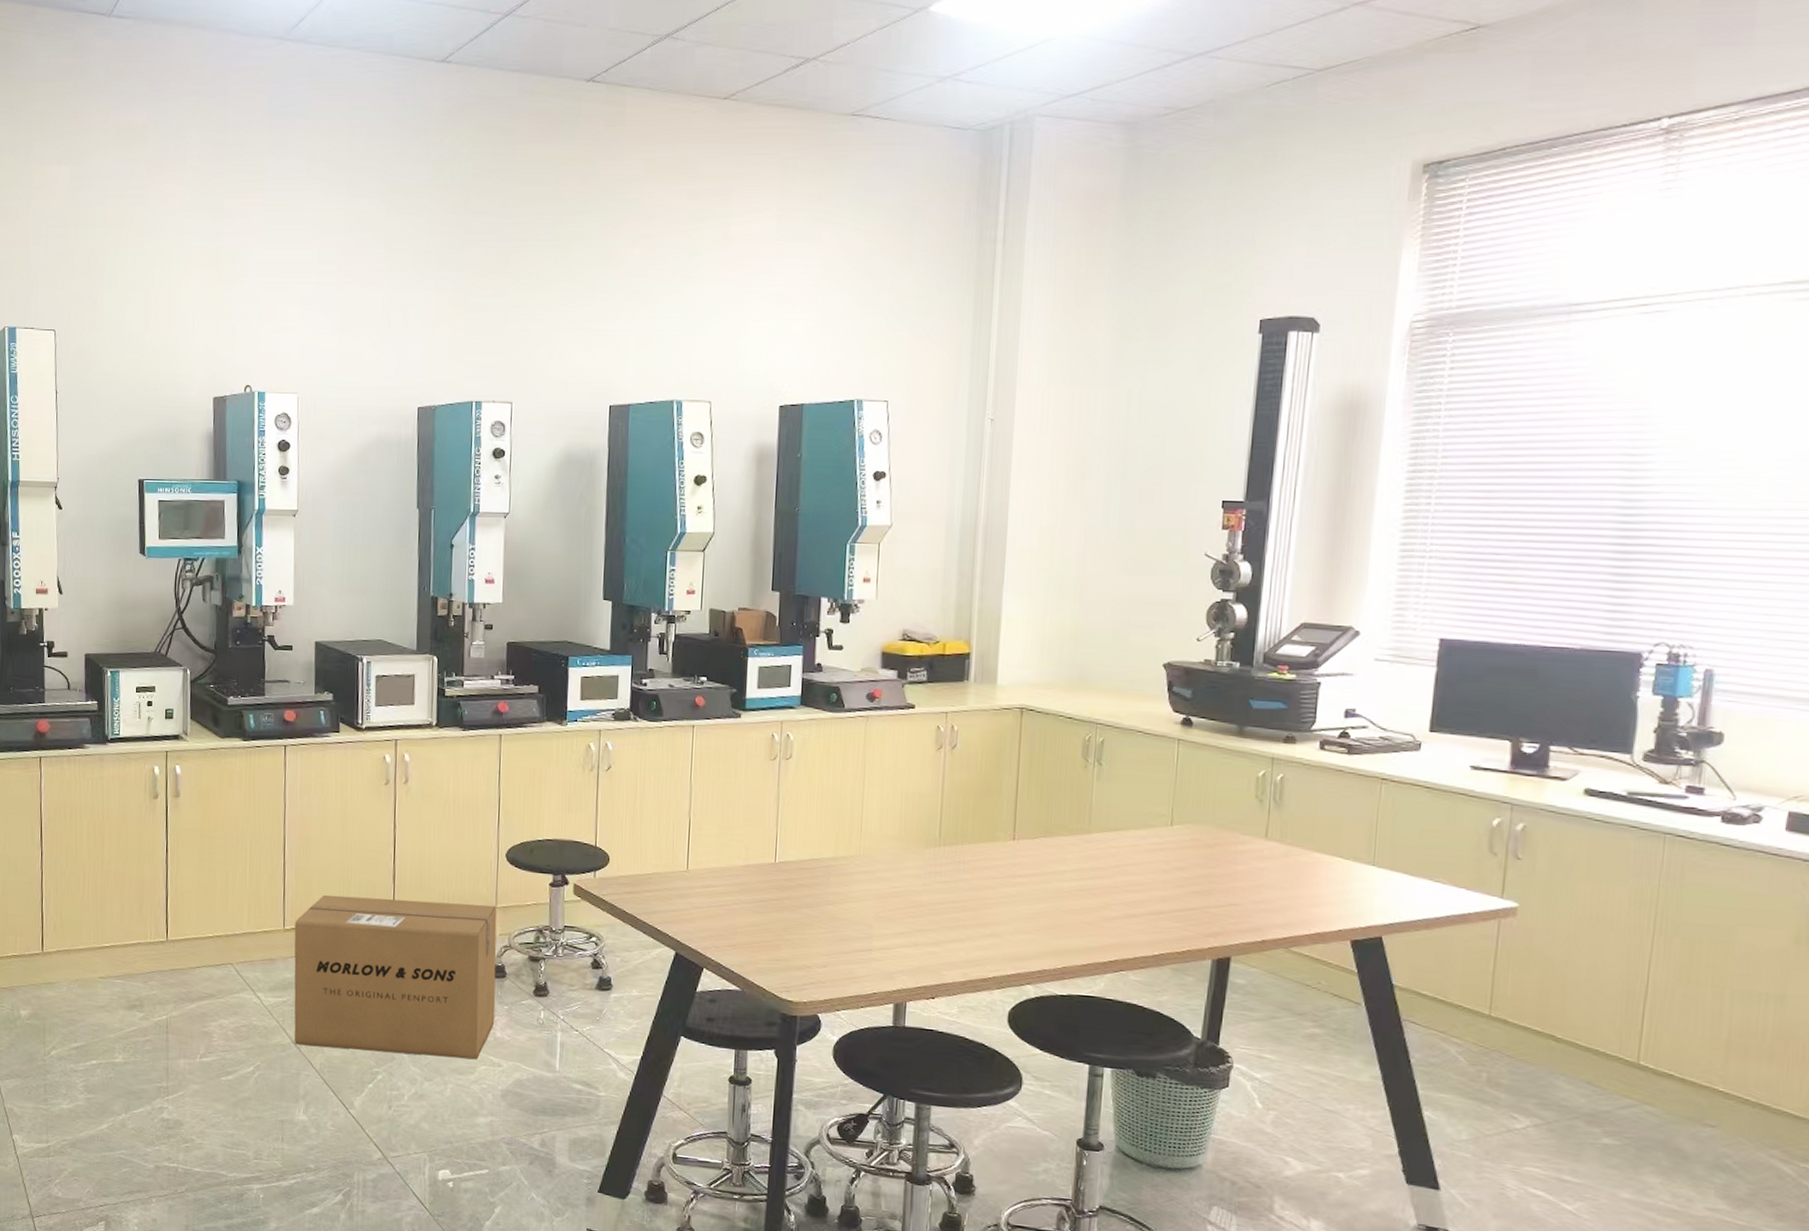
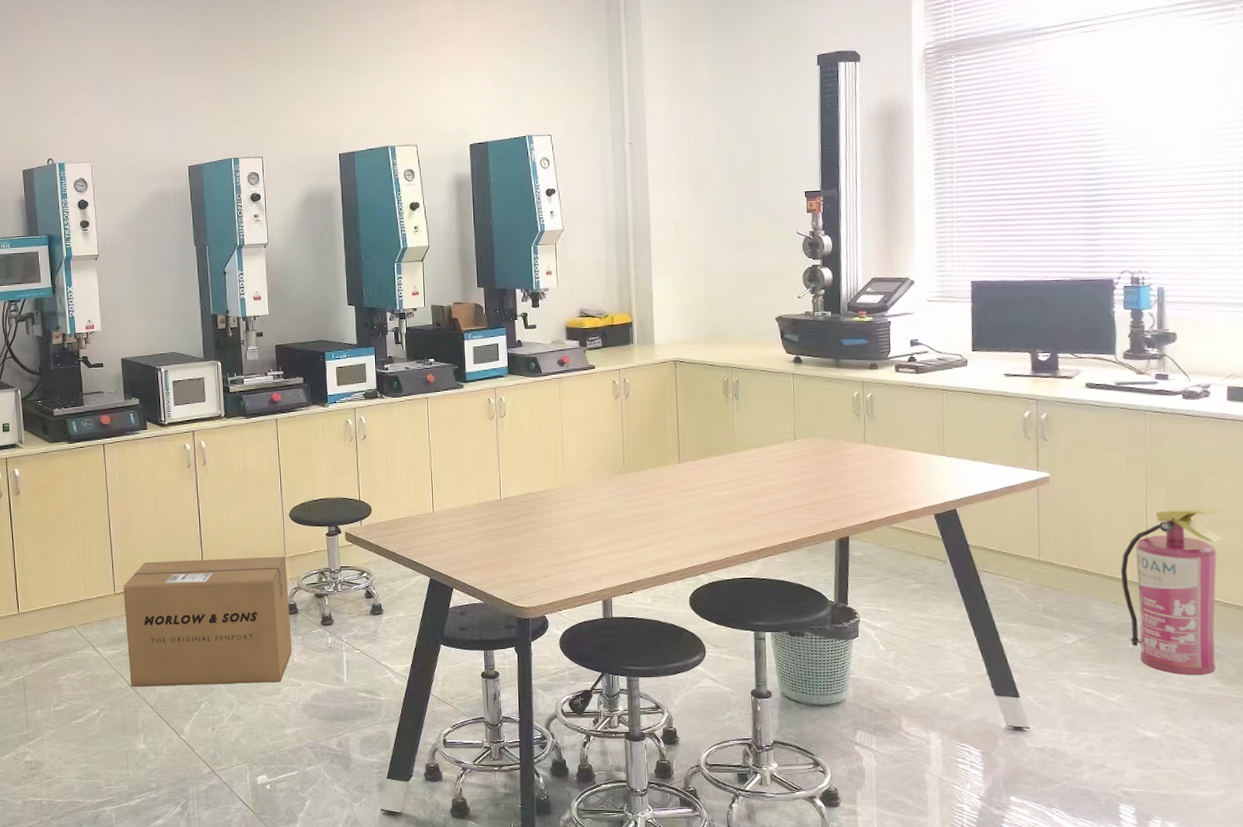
fire extinguisher: none [1601,967,1757,1191] -> present [1121,507,1225,675]

